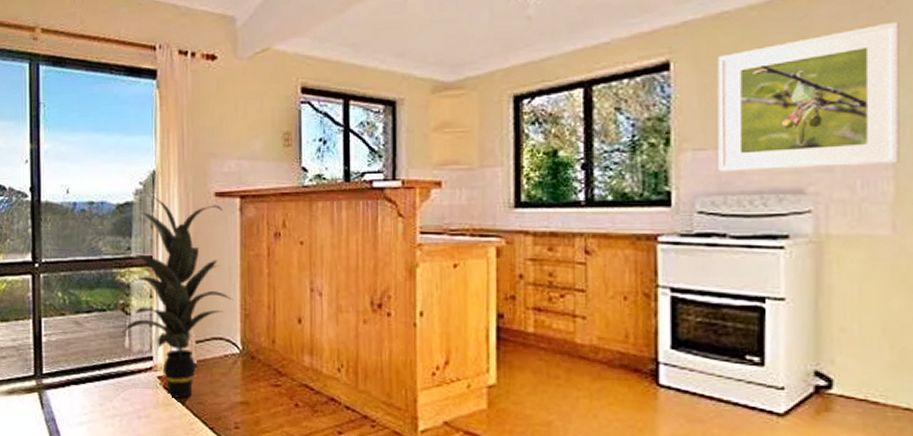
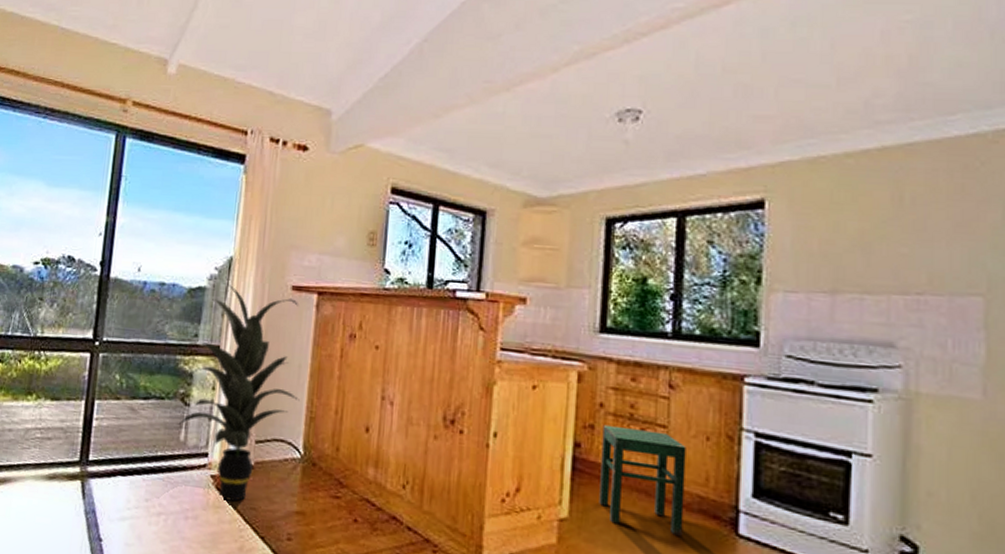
stool: none [524,294,606,391] -> present [599,424,686,536]
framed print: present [717,22,900,172] -> none [809,183,993,327]

